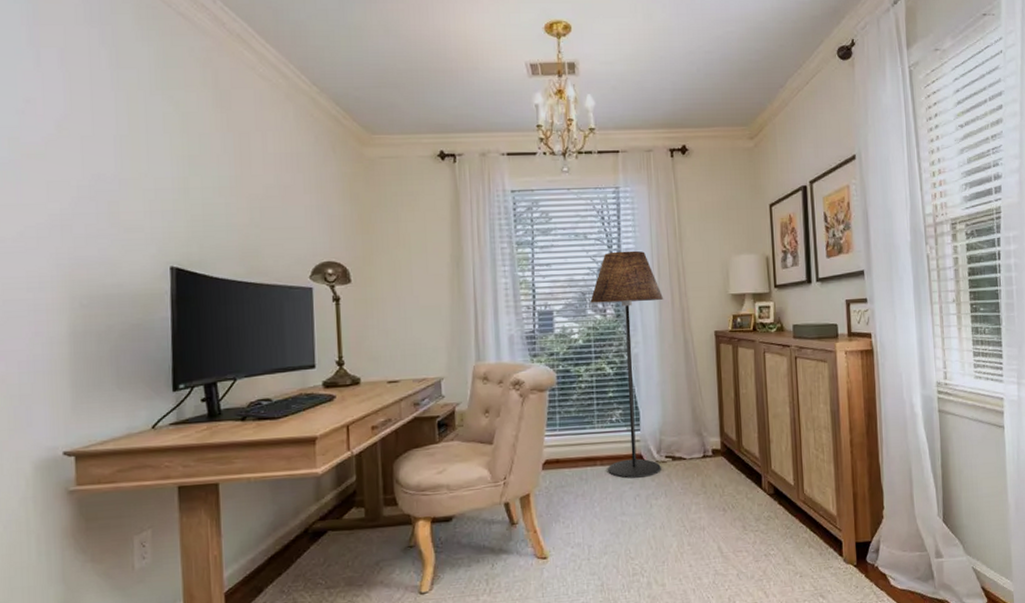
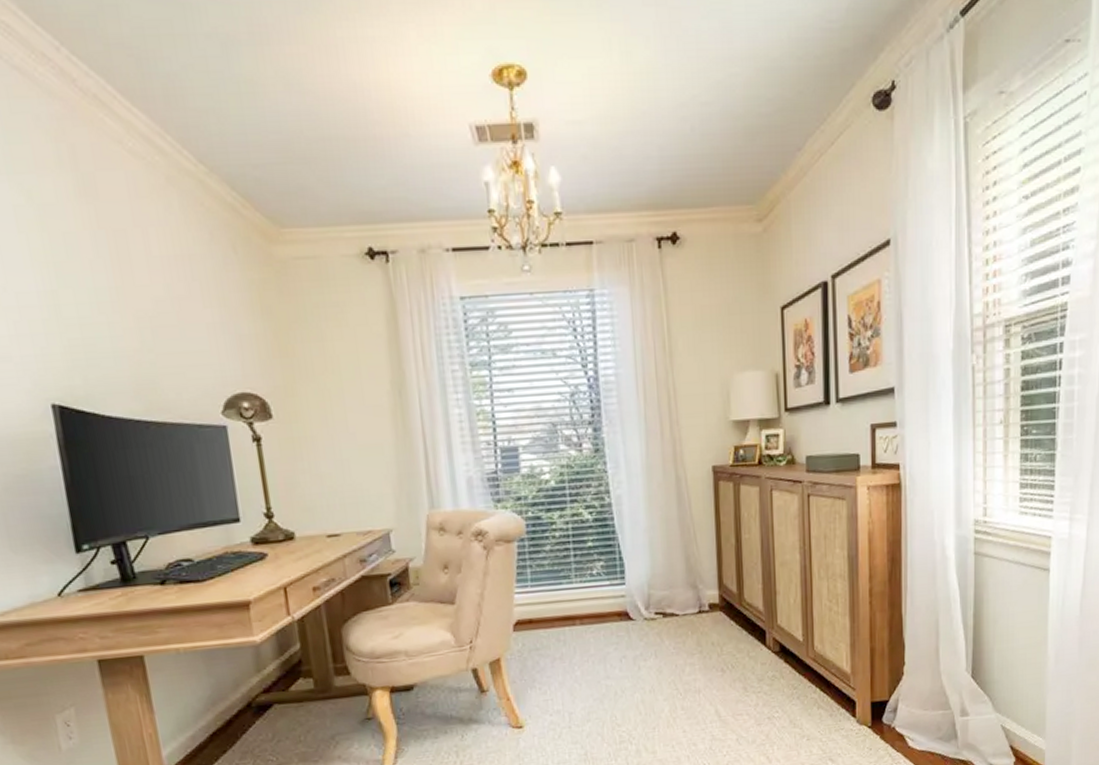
floor lamp: present [590,250,664,479] -> none [562,369,652,639]

